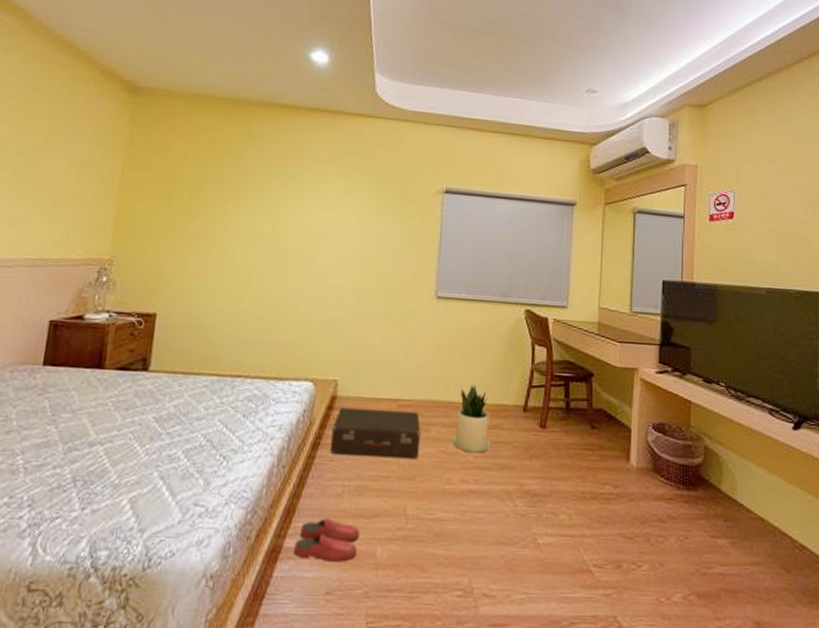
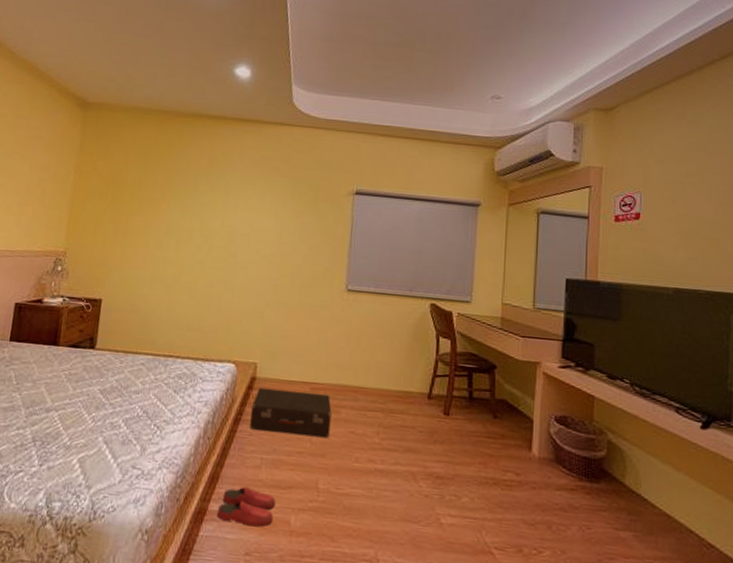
planter: present [452,385,491,453] -> none [361,372,397,436]

